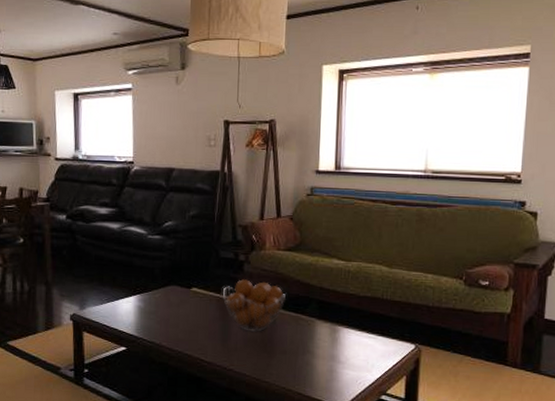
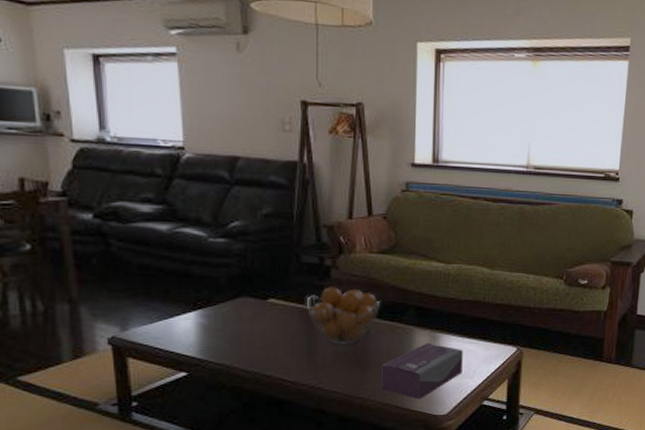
tissue box: none [283,335,362,388] -> present [379,343,463,399]

